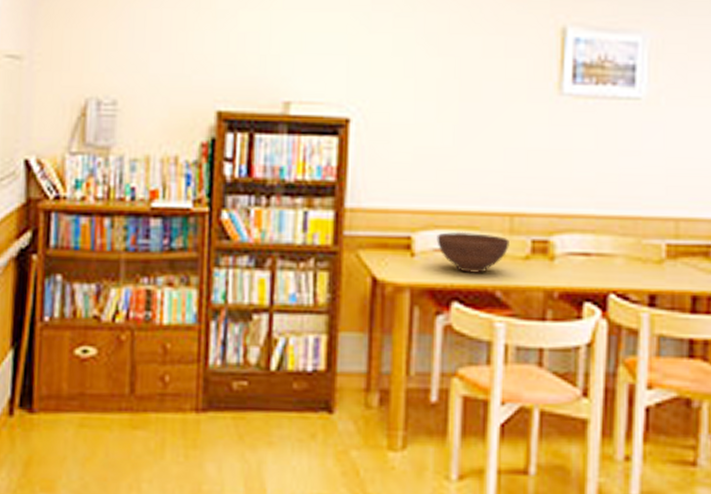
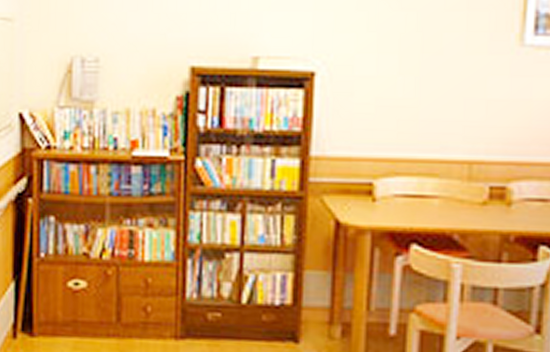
fruit bowl: present [437,231,509,274] -> none [397,178,468,218]

